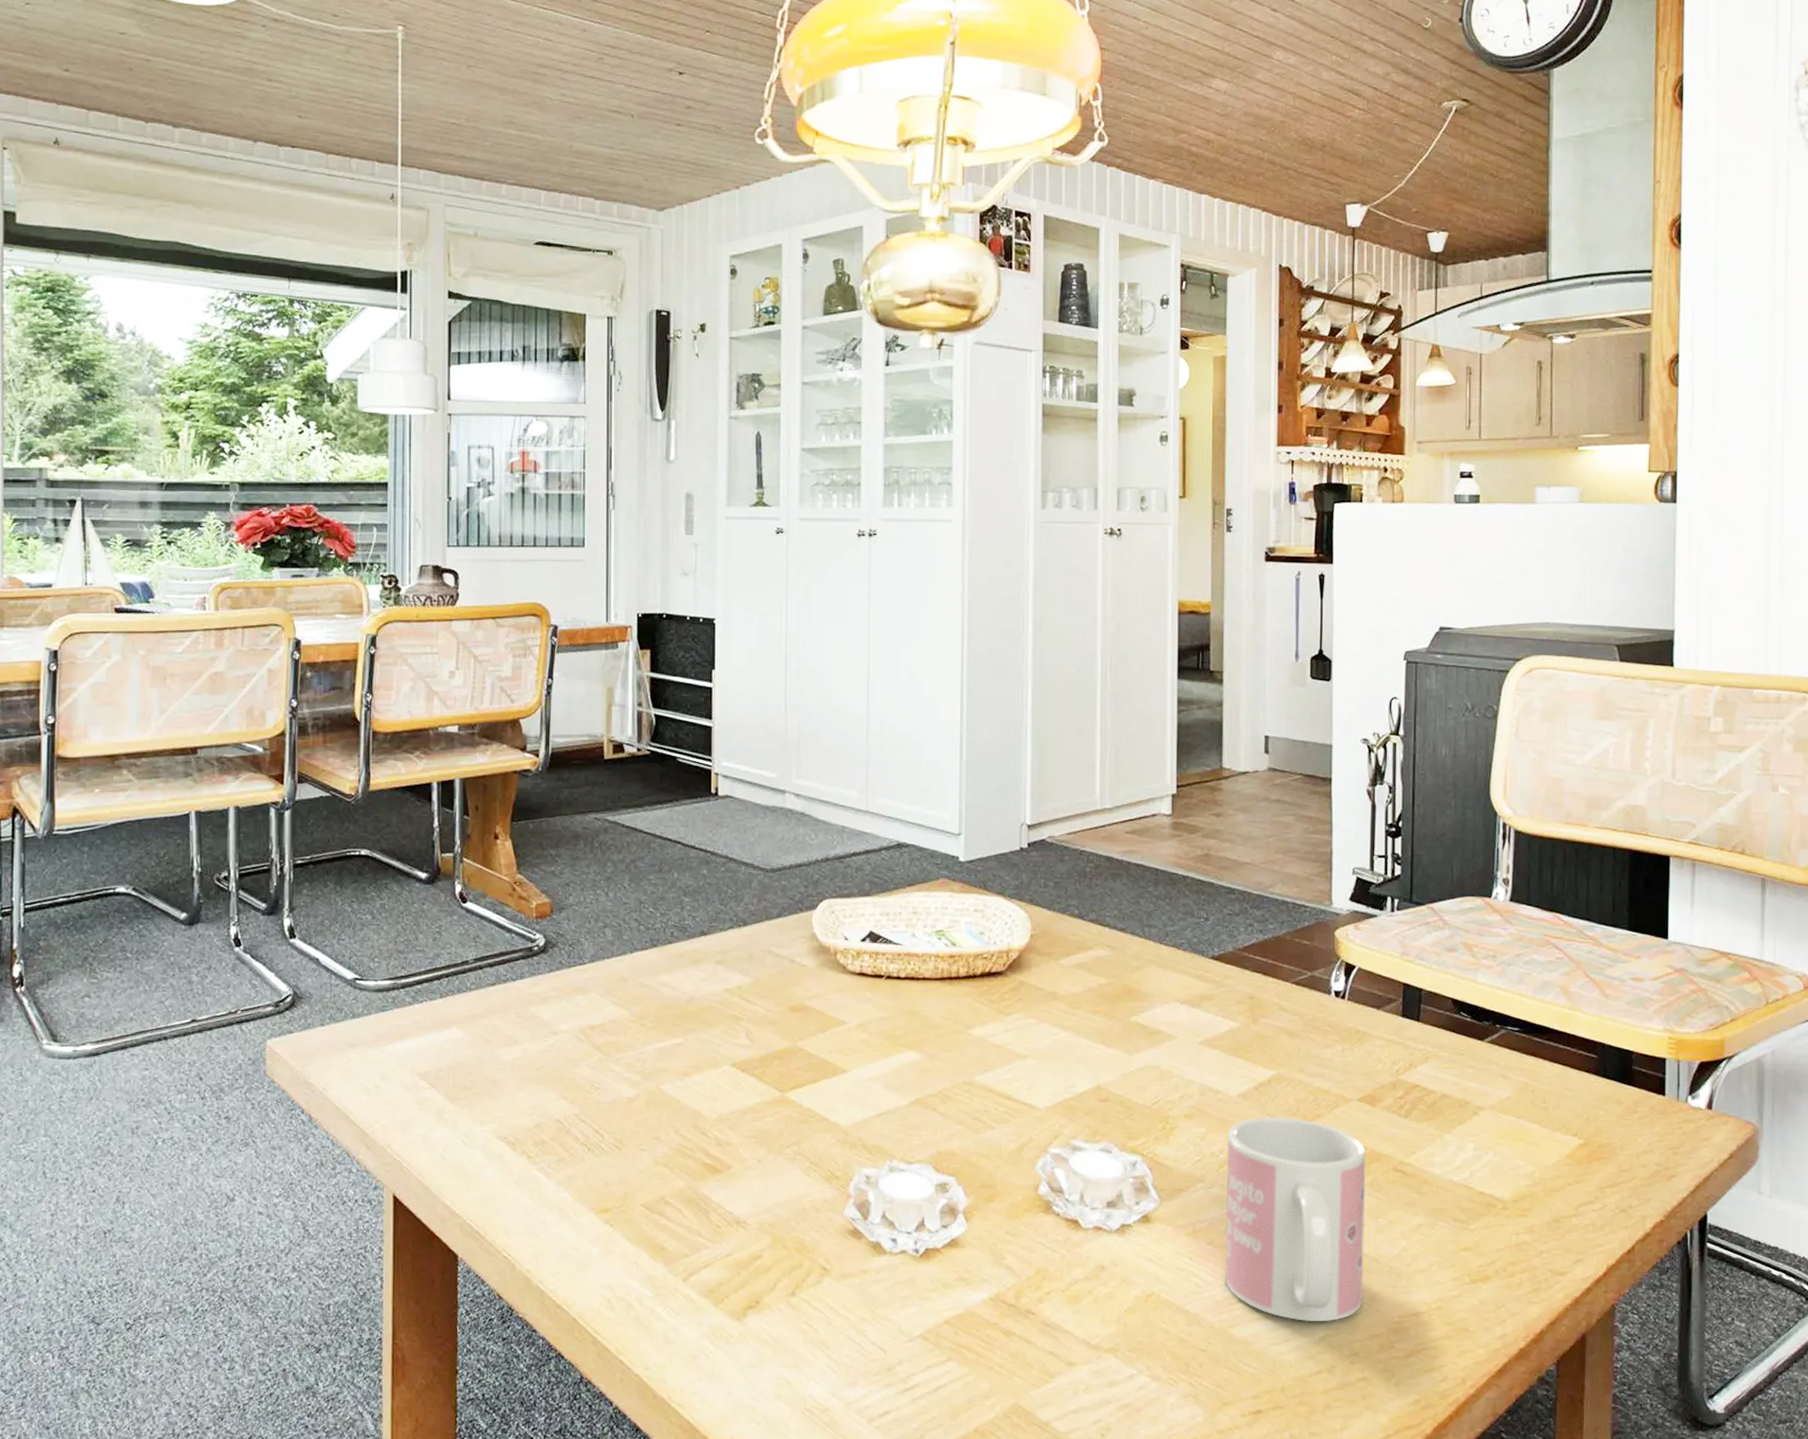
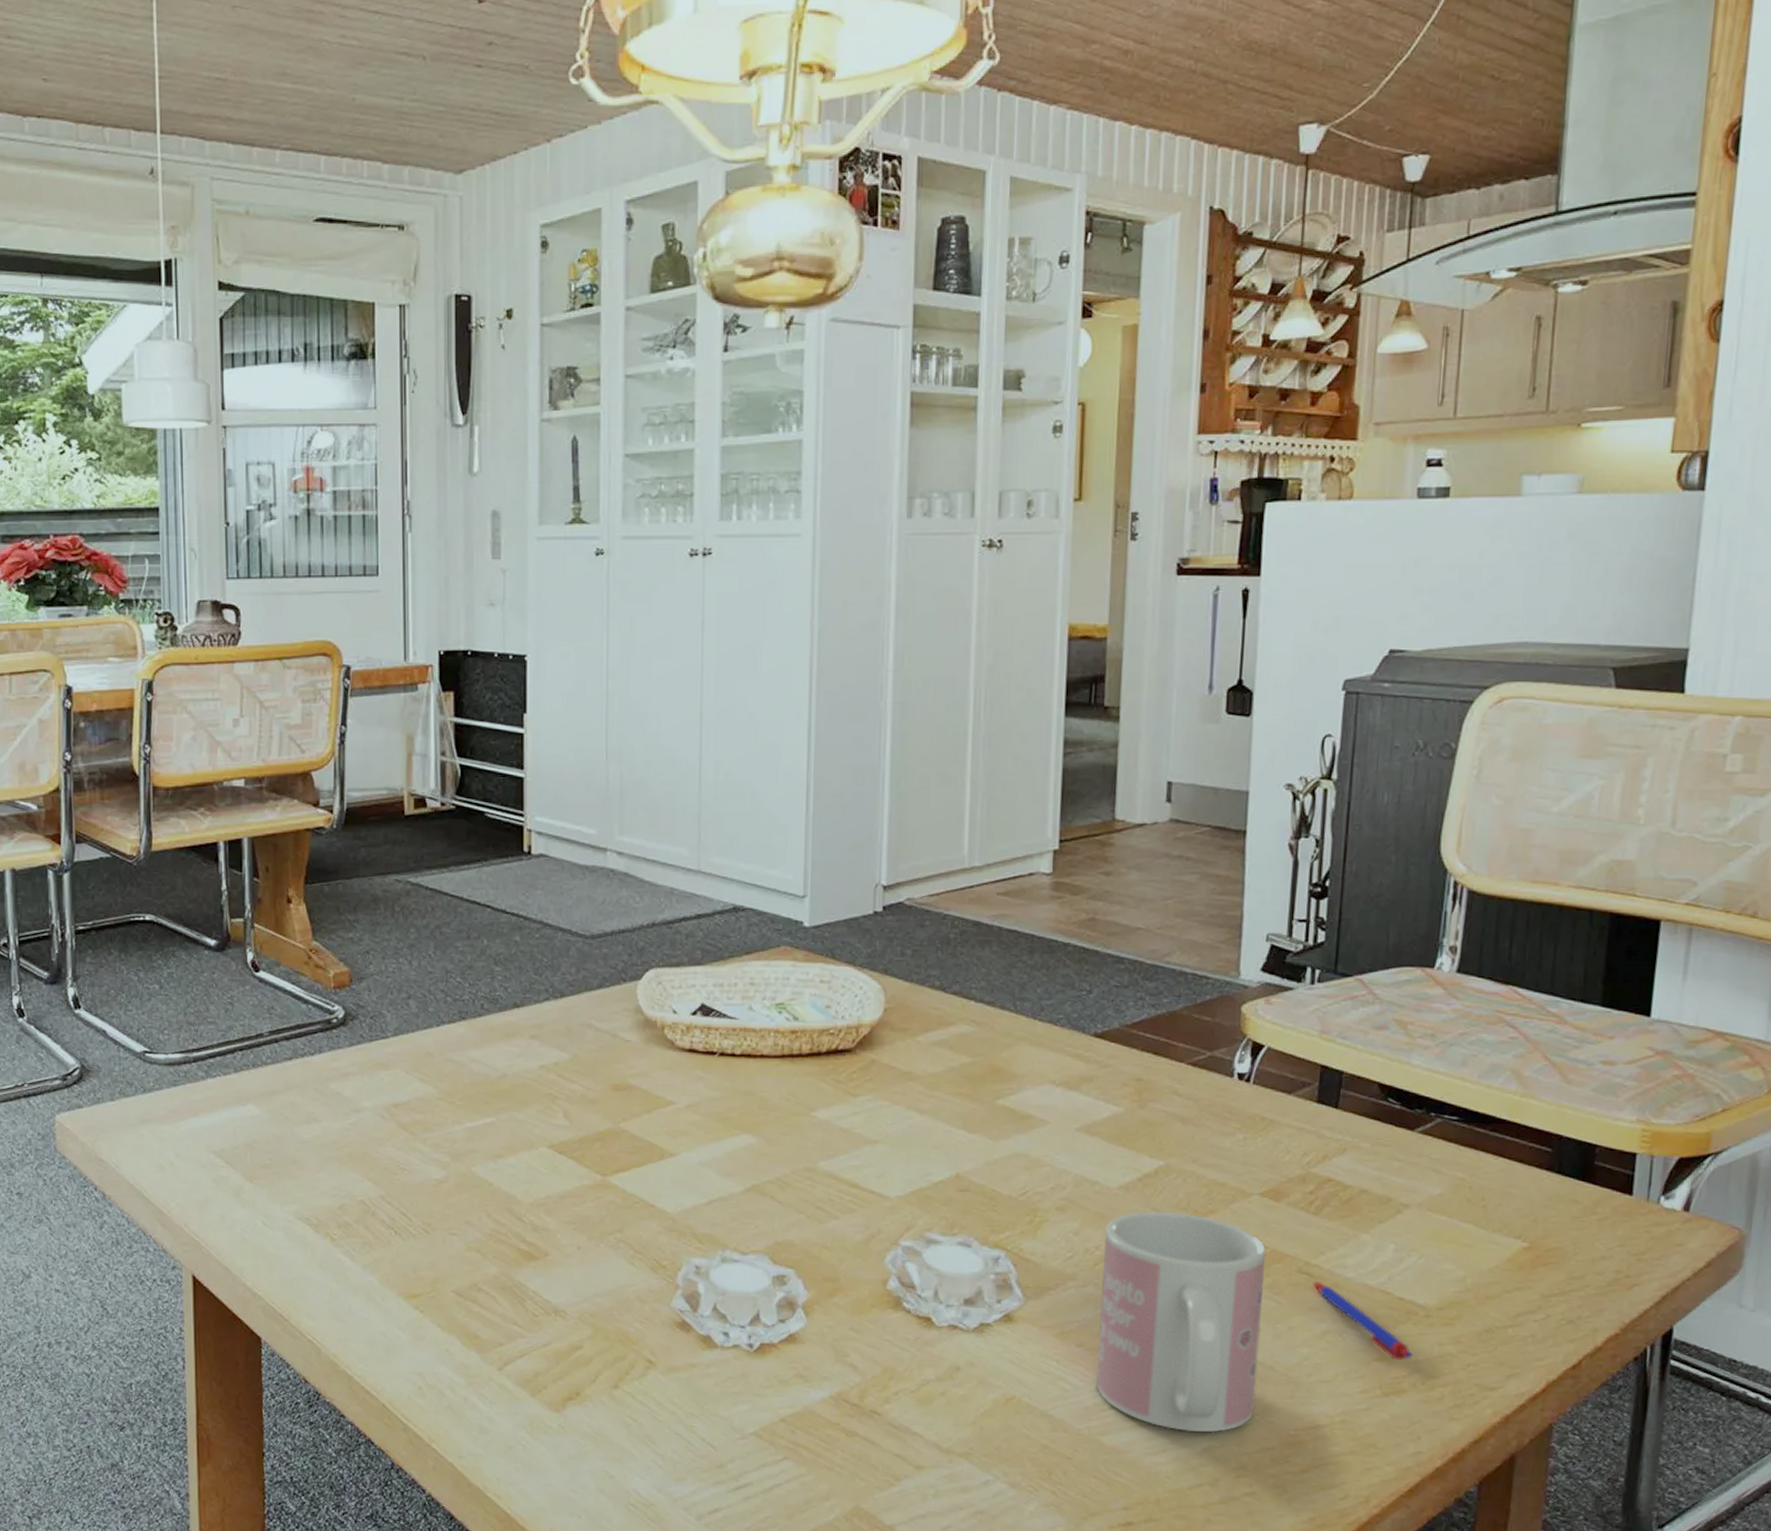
pen: none [1407,1179,1494,1249] -> present [1313,1282,1413,1360]

